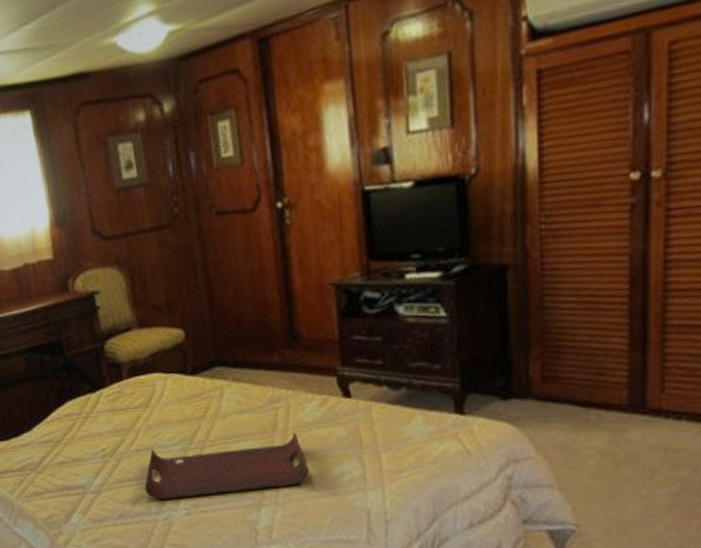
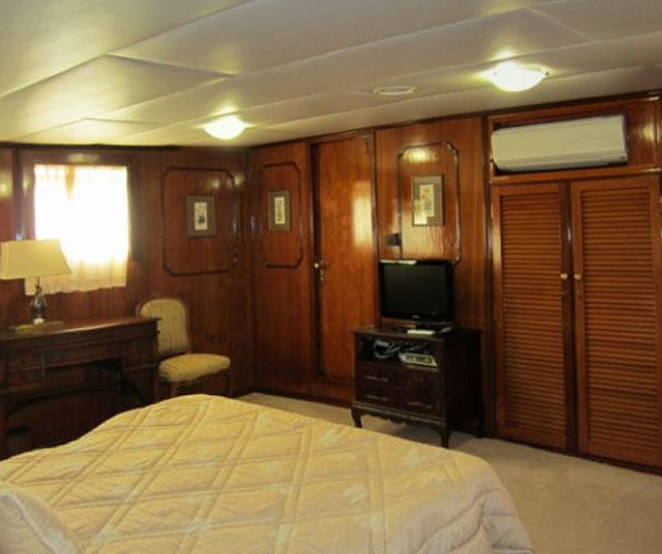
serving tray: present [144,433,310,501] -> none [176,456,324,515]

